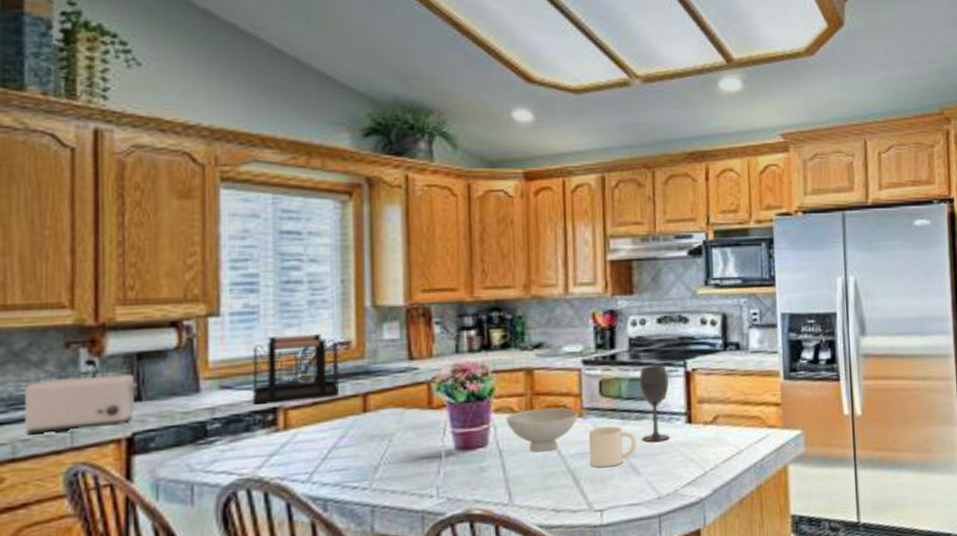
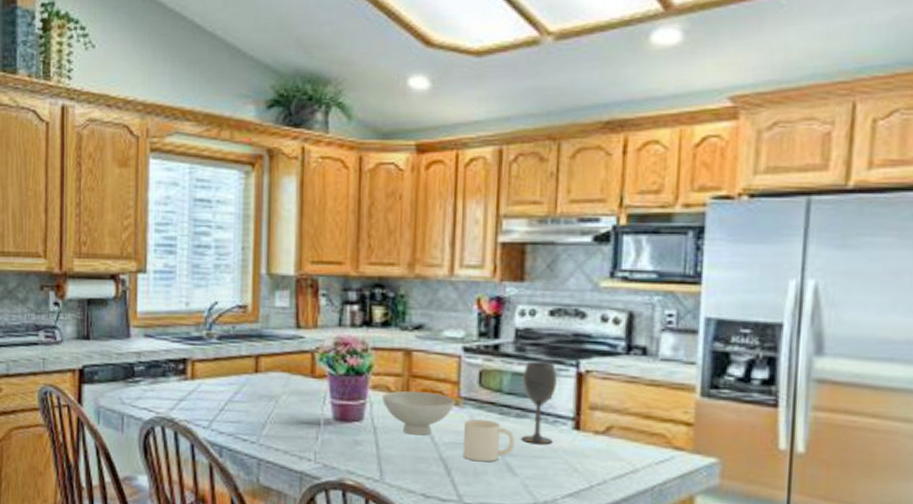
toaster: present [25,374,139,435] -> none [15,315,88,359]
dish rack: present [252,333,340,406] -> none [169,295,238,356]

